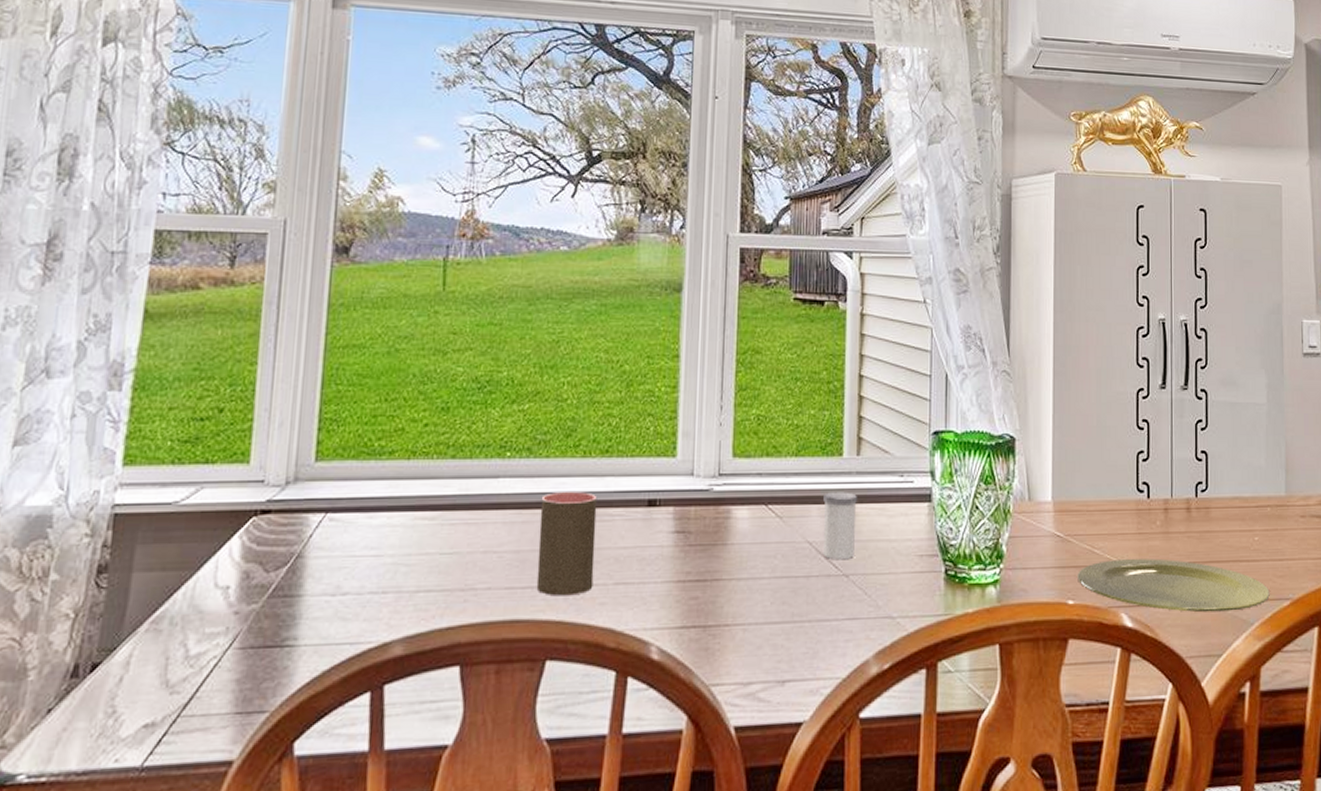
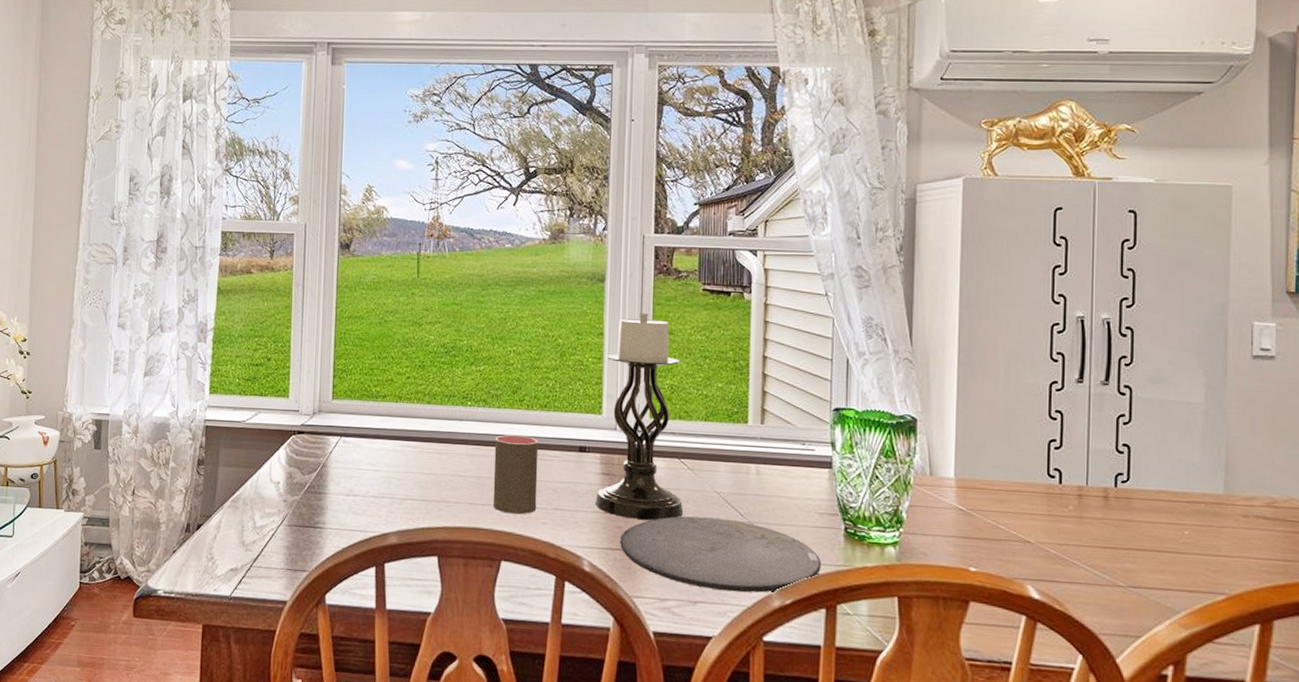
candle holder: none [667,329,770,586] -> present [595,313,683,520]
plate: none [696,574,921,663] -> present [620,516,821,593]
salt shaker: present [823,492,858,559] -> none [730,452,762,509]
plate: present [1077,558,1270,613] -> none [980,536,1201,598]

